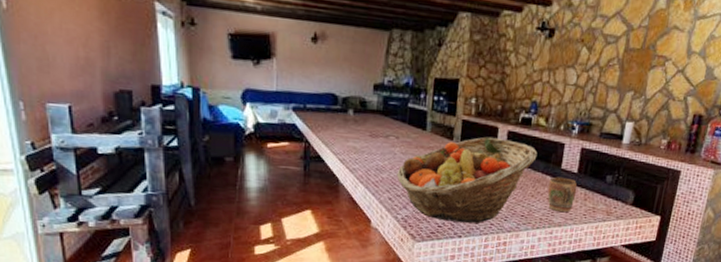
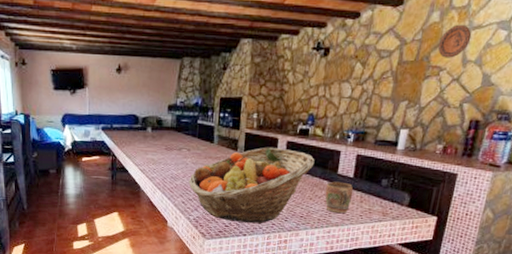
decorative plate: none [663,12,697,48] -> present [437,24,472,58]

